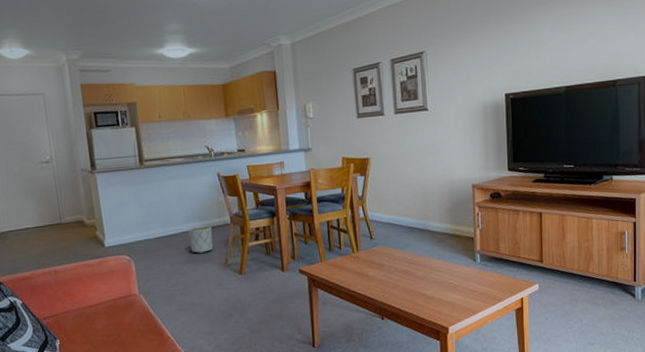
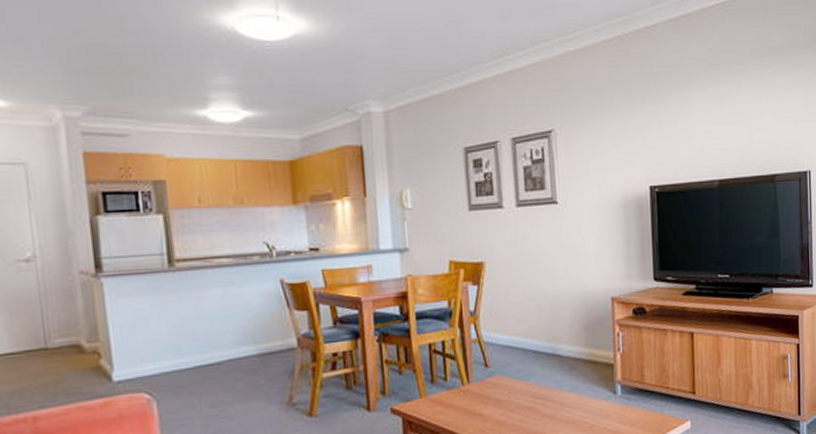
planter: present [188,226,213,253] -> none [237,350,273,389]

